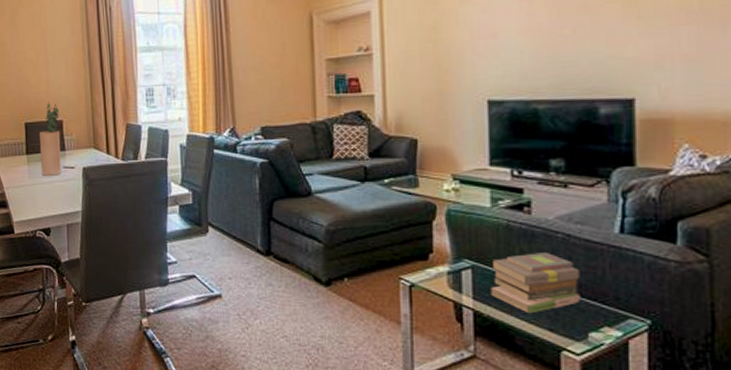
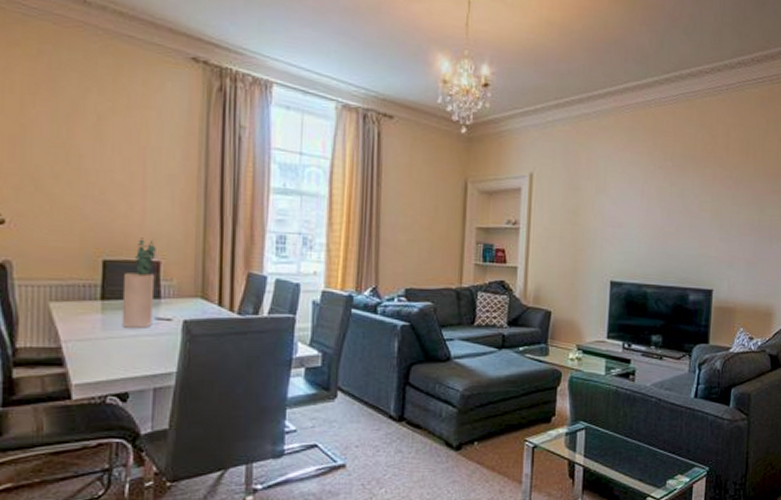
books: present [490,251,581,314] -> none [598,413,665,467]

